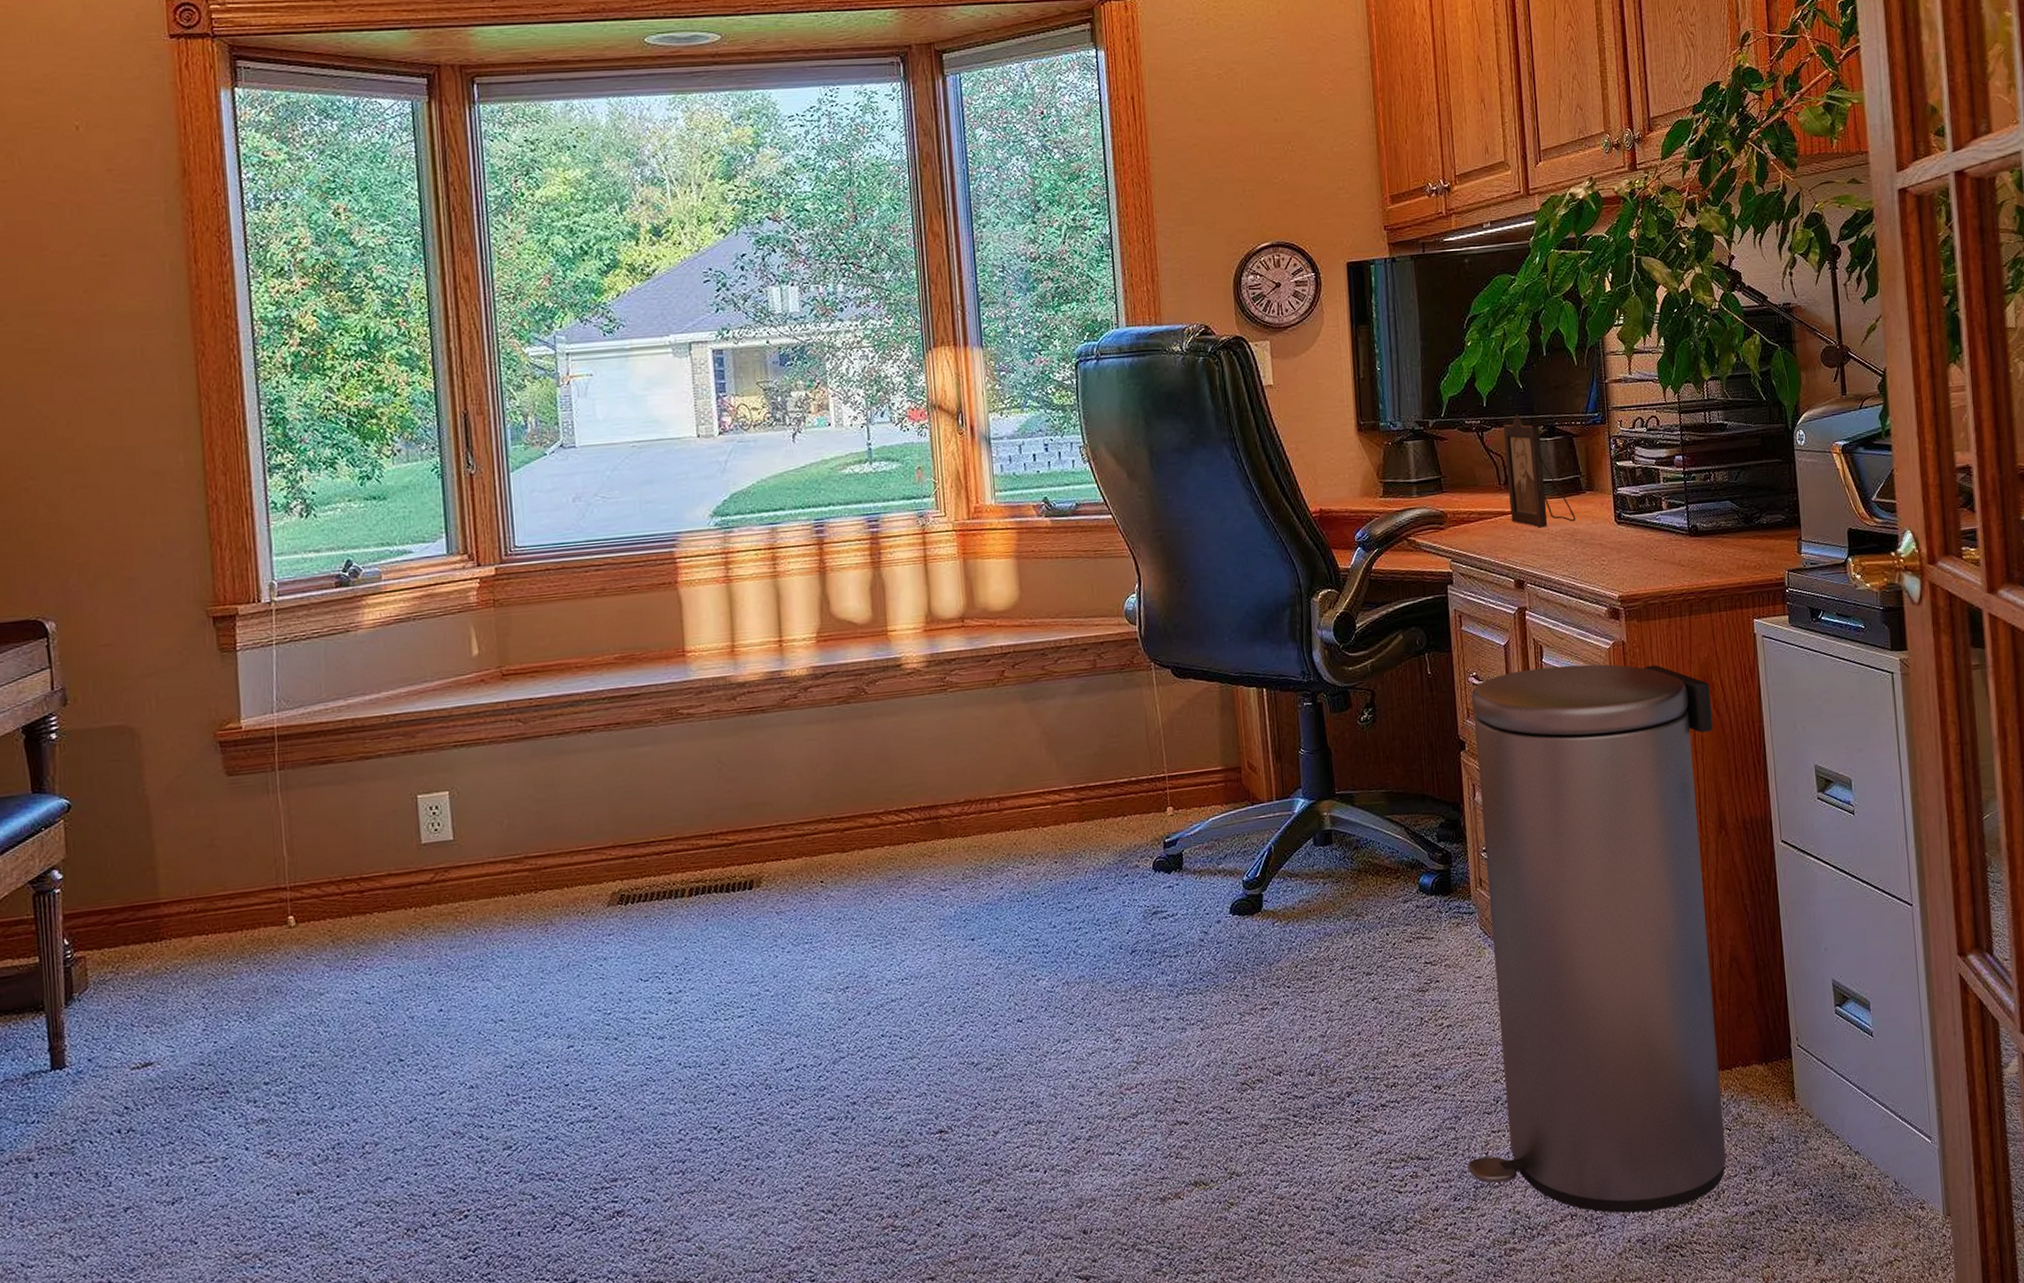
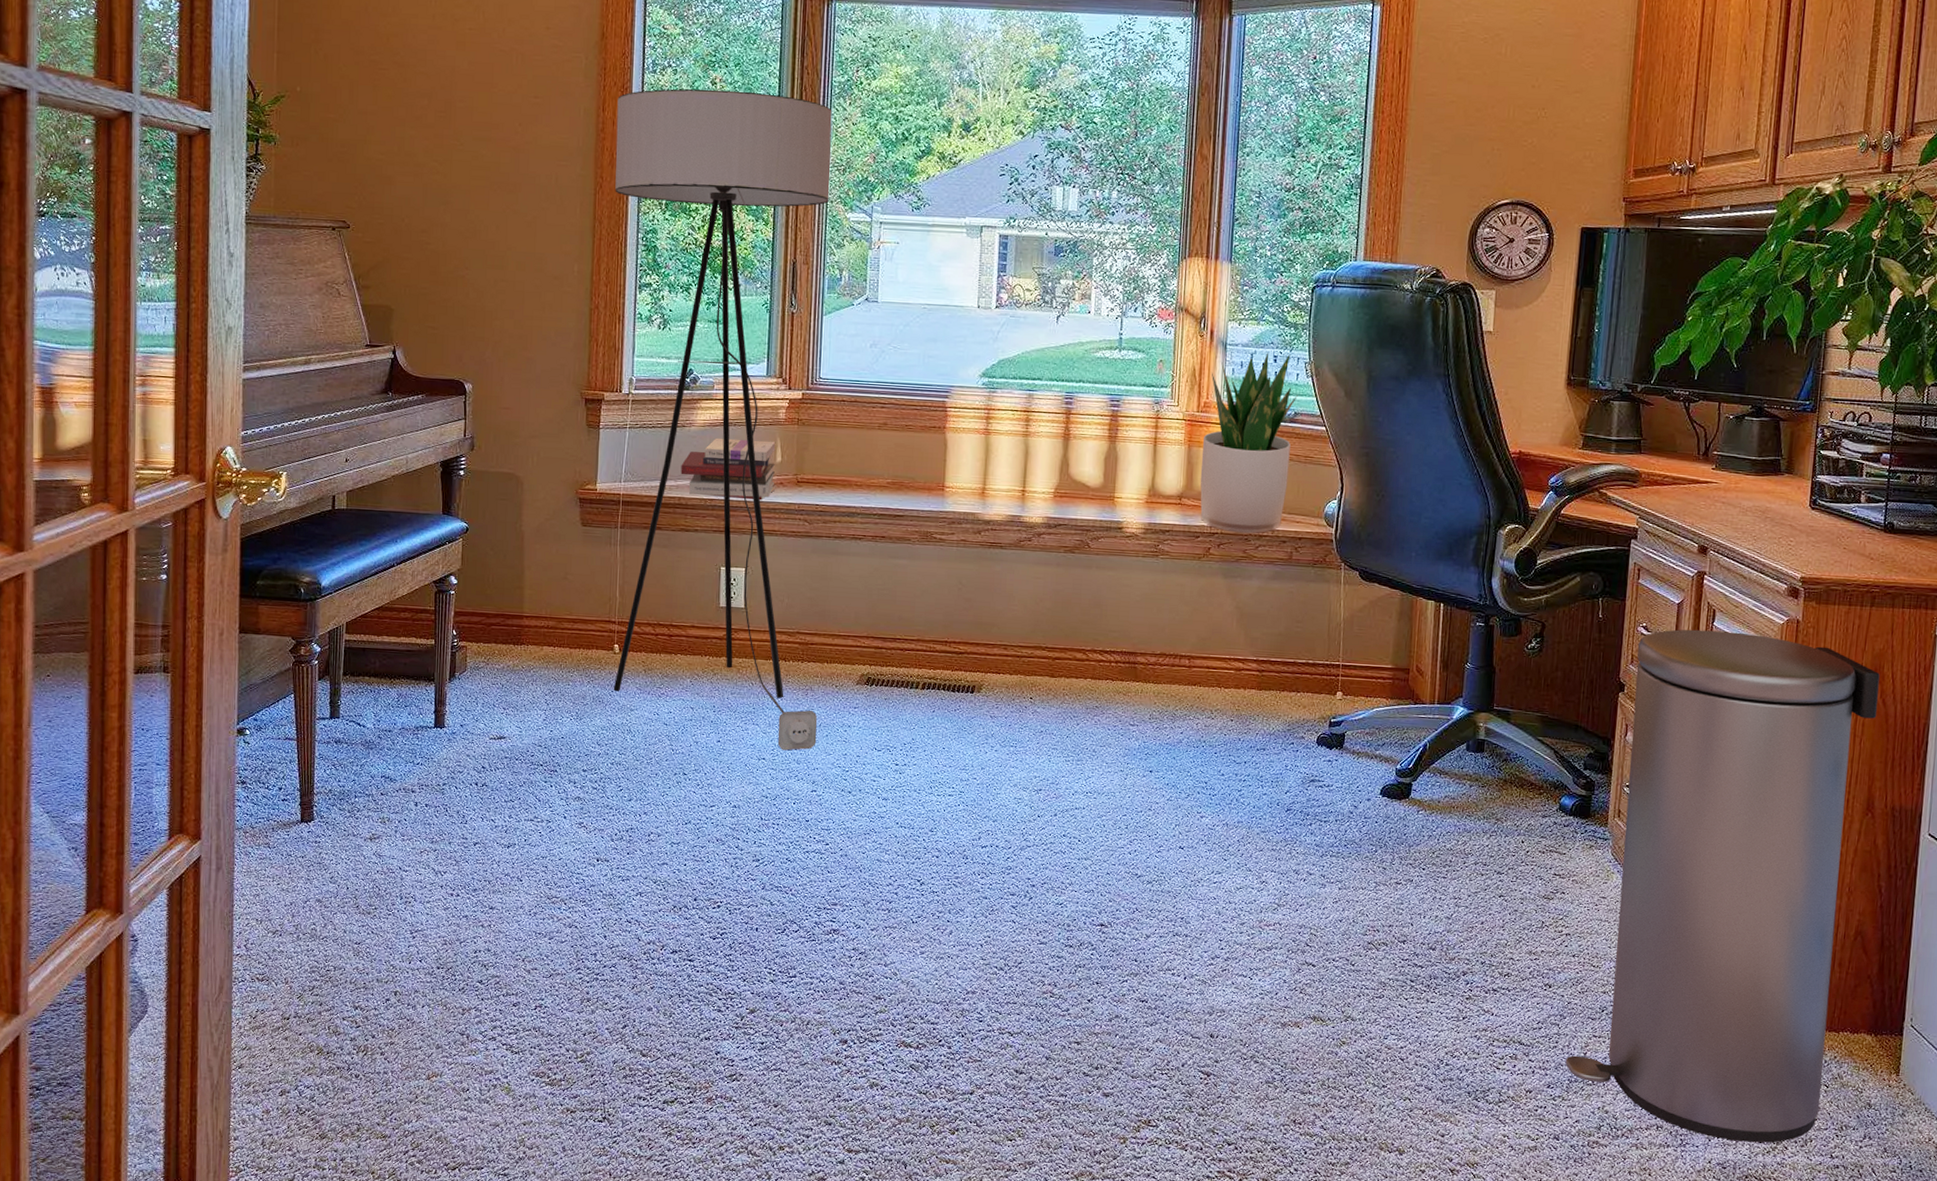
floor lamp: none [213,219,567,1005] -> present [613,88,832,751]
books: none [350,631,477,714] -> present [681,437,776,501]
planter: none [978,440,1080,650] -> present [1200,353,1298,534]
photo frame: present [1503,413,1576,528] -> none [1704,390,1770,501]

